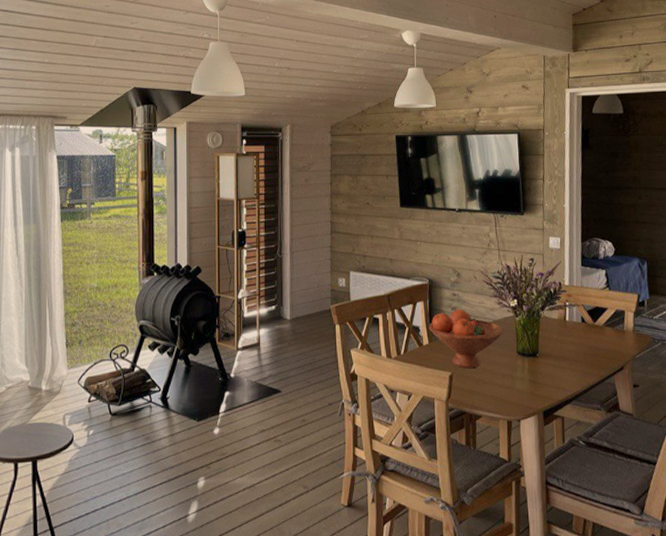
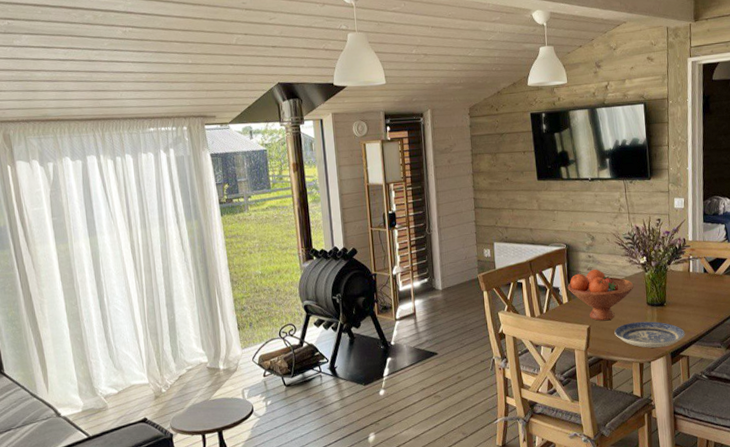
plate: none [480,373,560,404] -> present [614,321,685,348]

